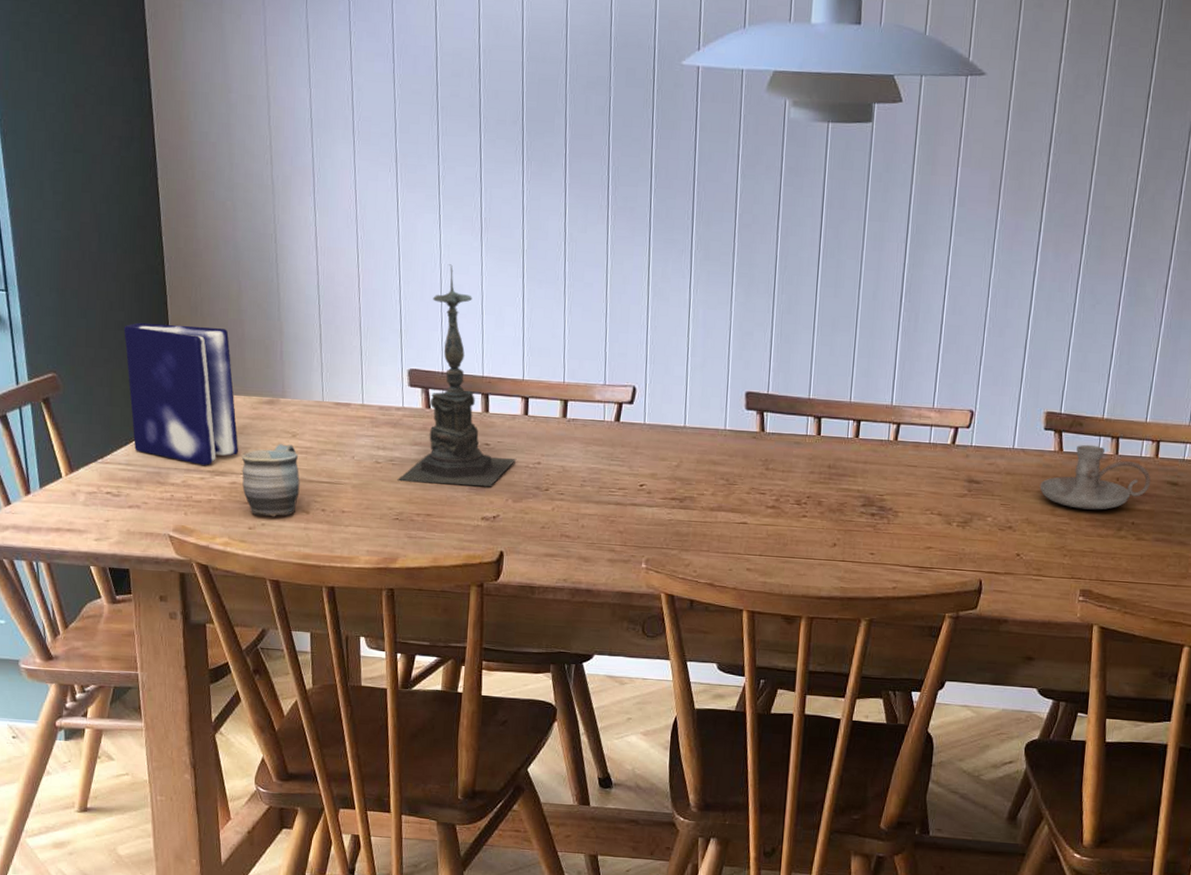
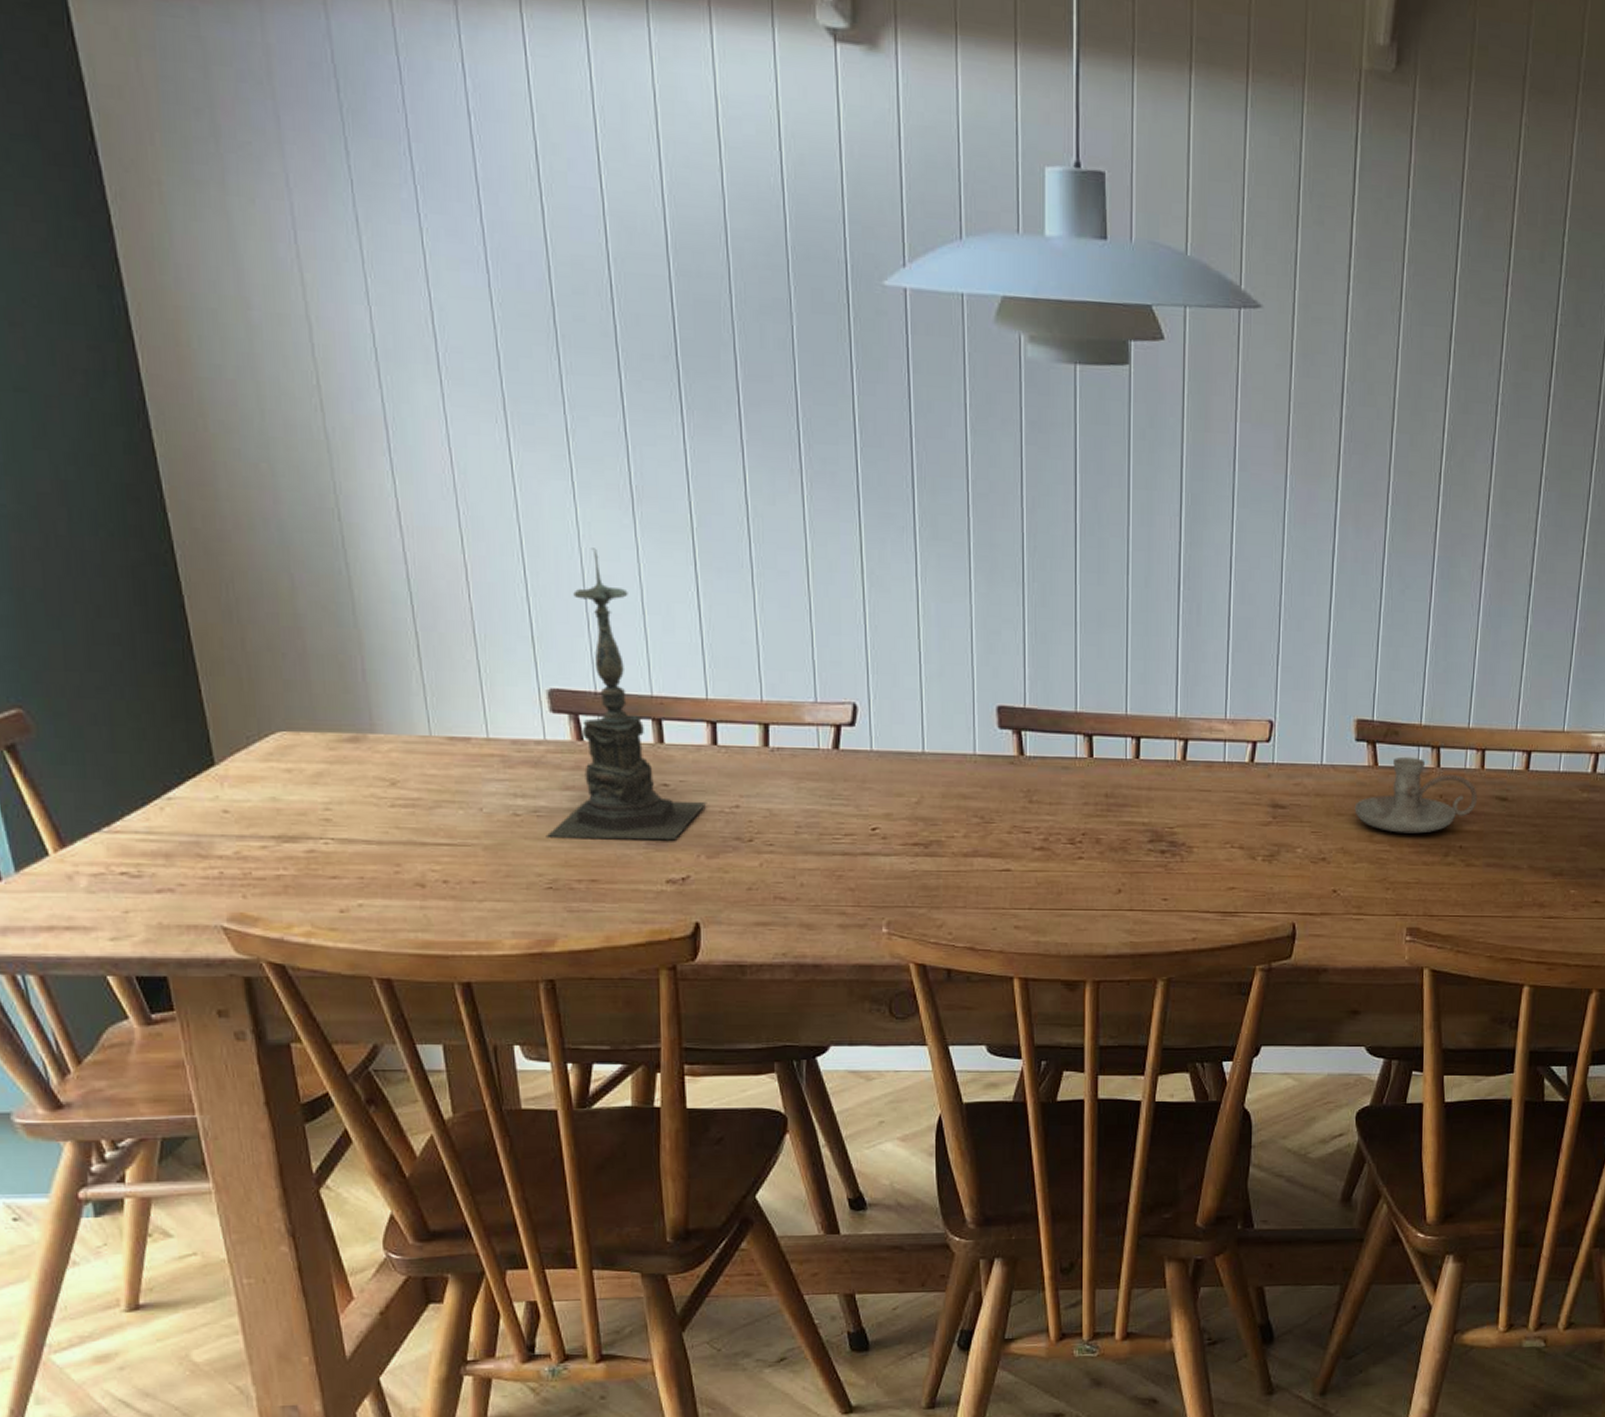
book: present [124,322,239,466] -> none [121,634,315,829]
mug: present [241,444,300,517] -> none [319,795,409,894]

